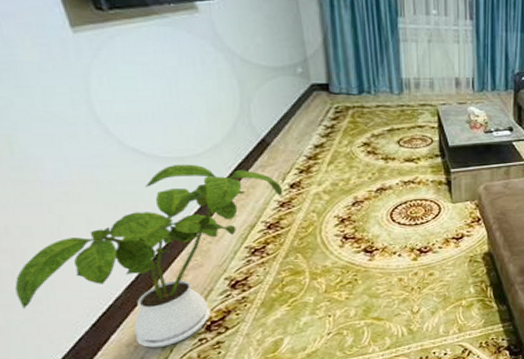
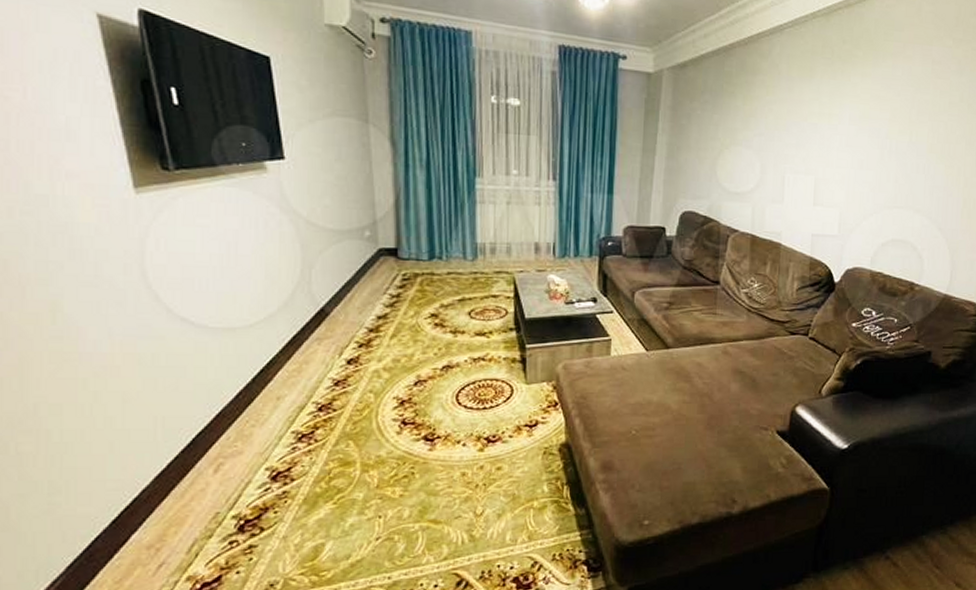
house plant: present [15,164,283,347] -> none [34,335,339,550]

